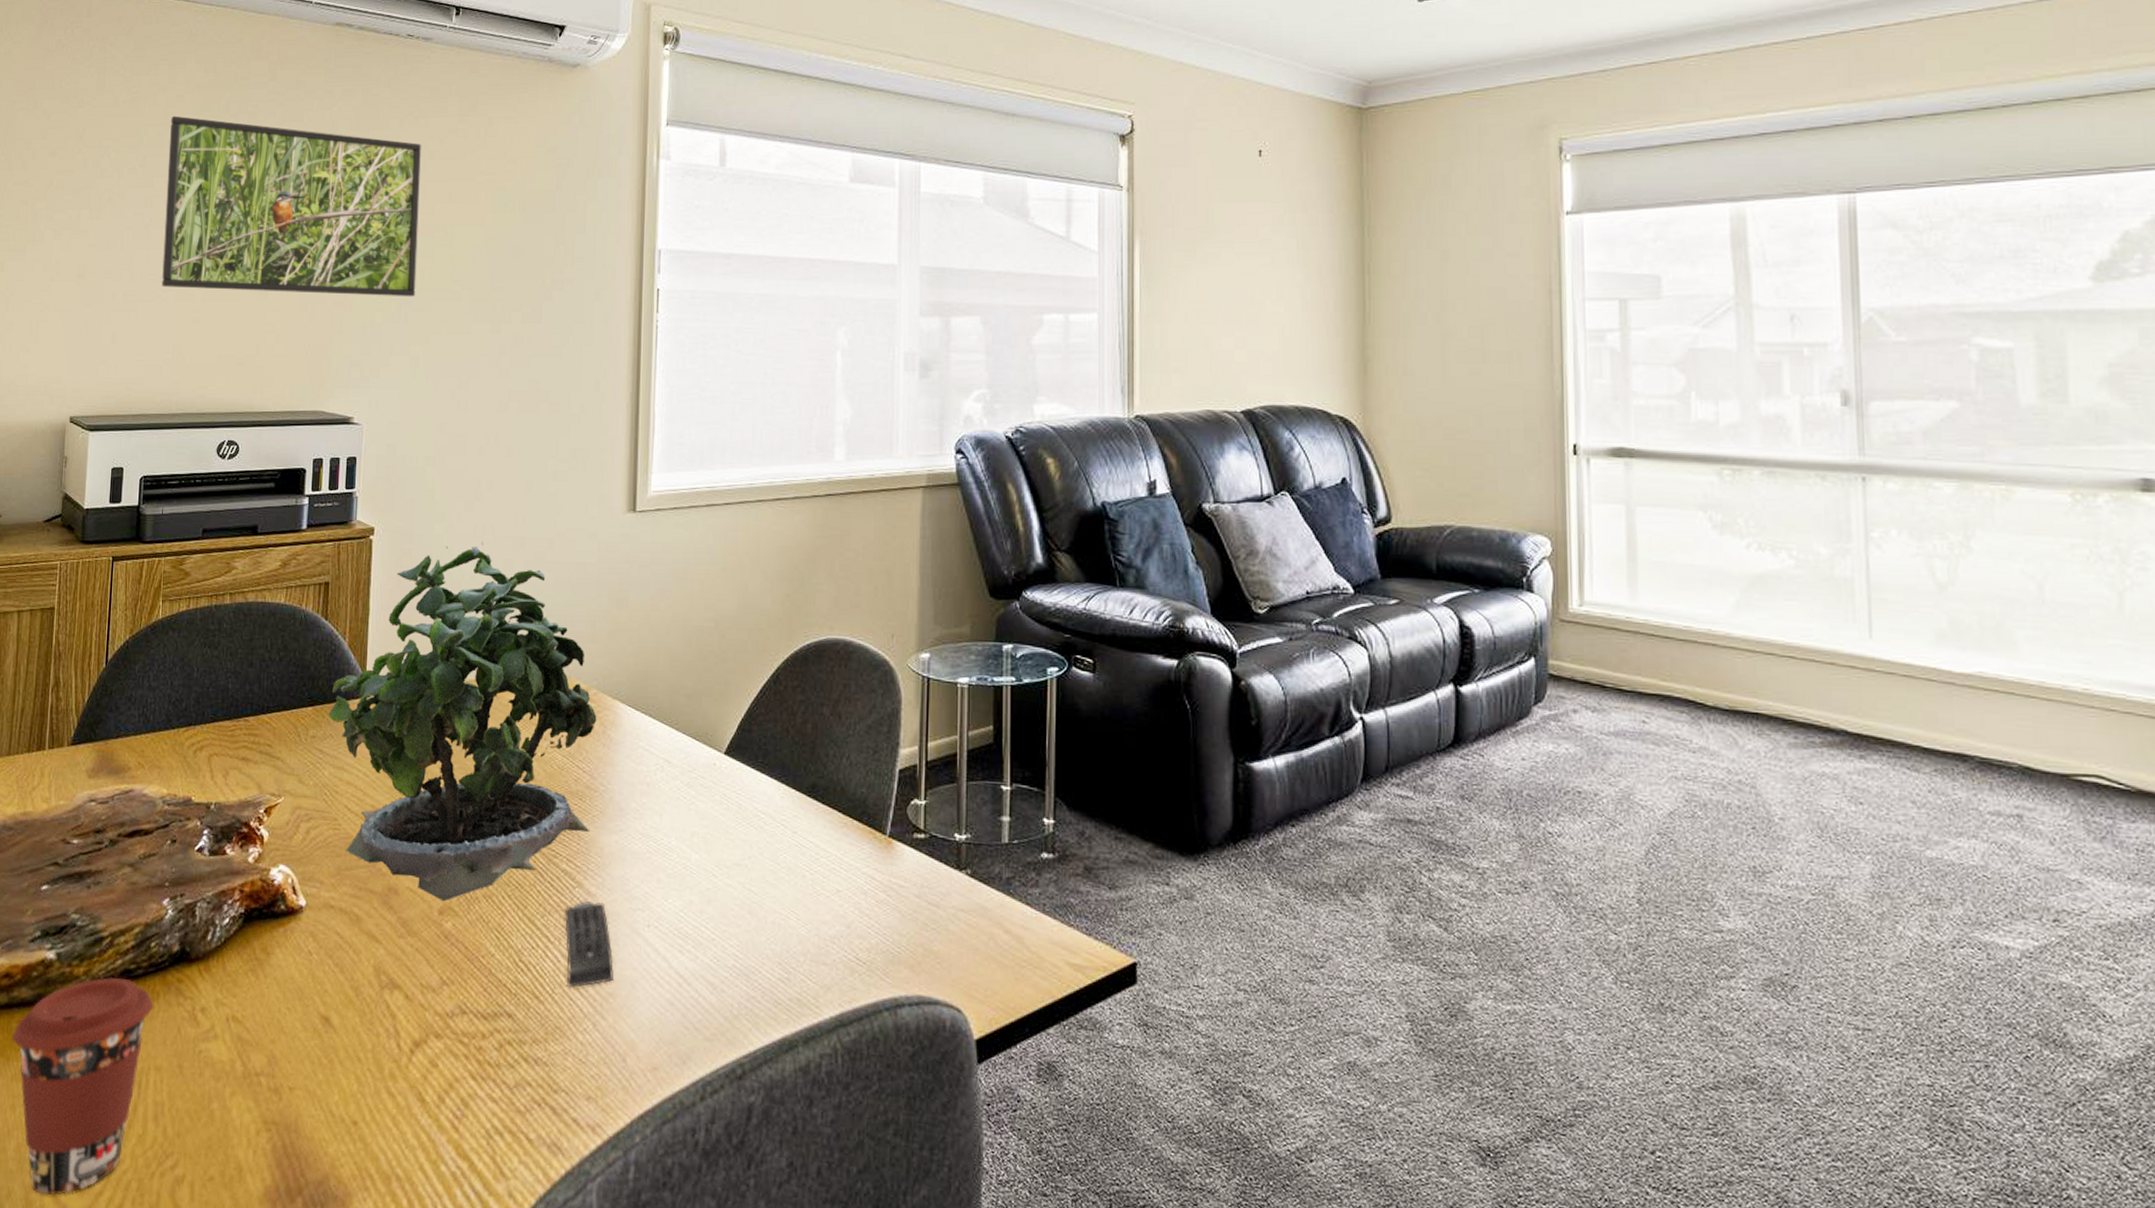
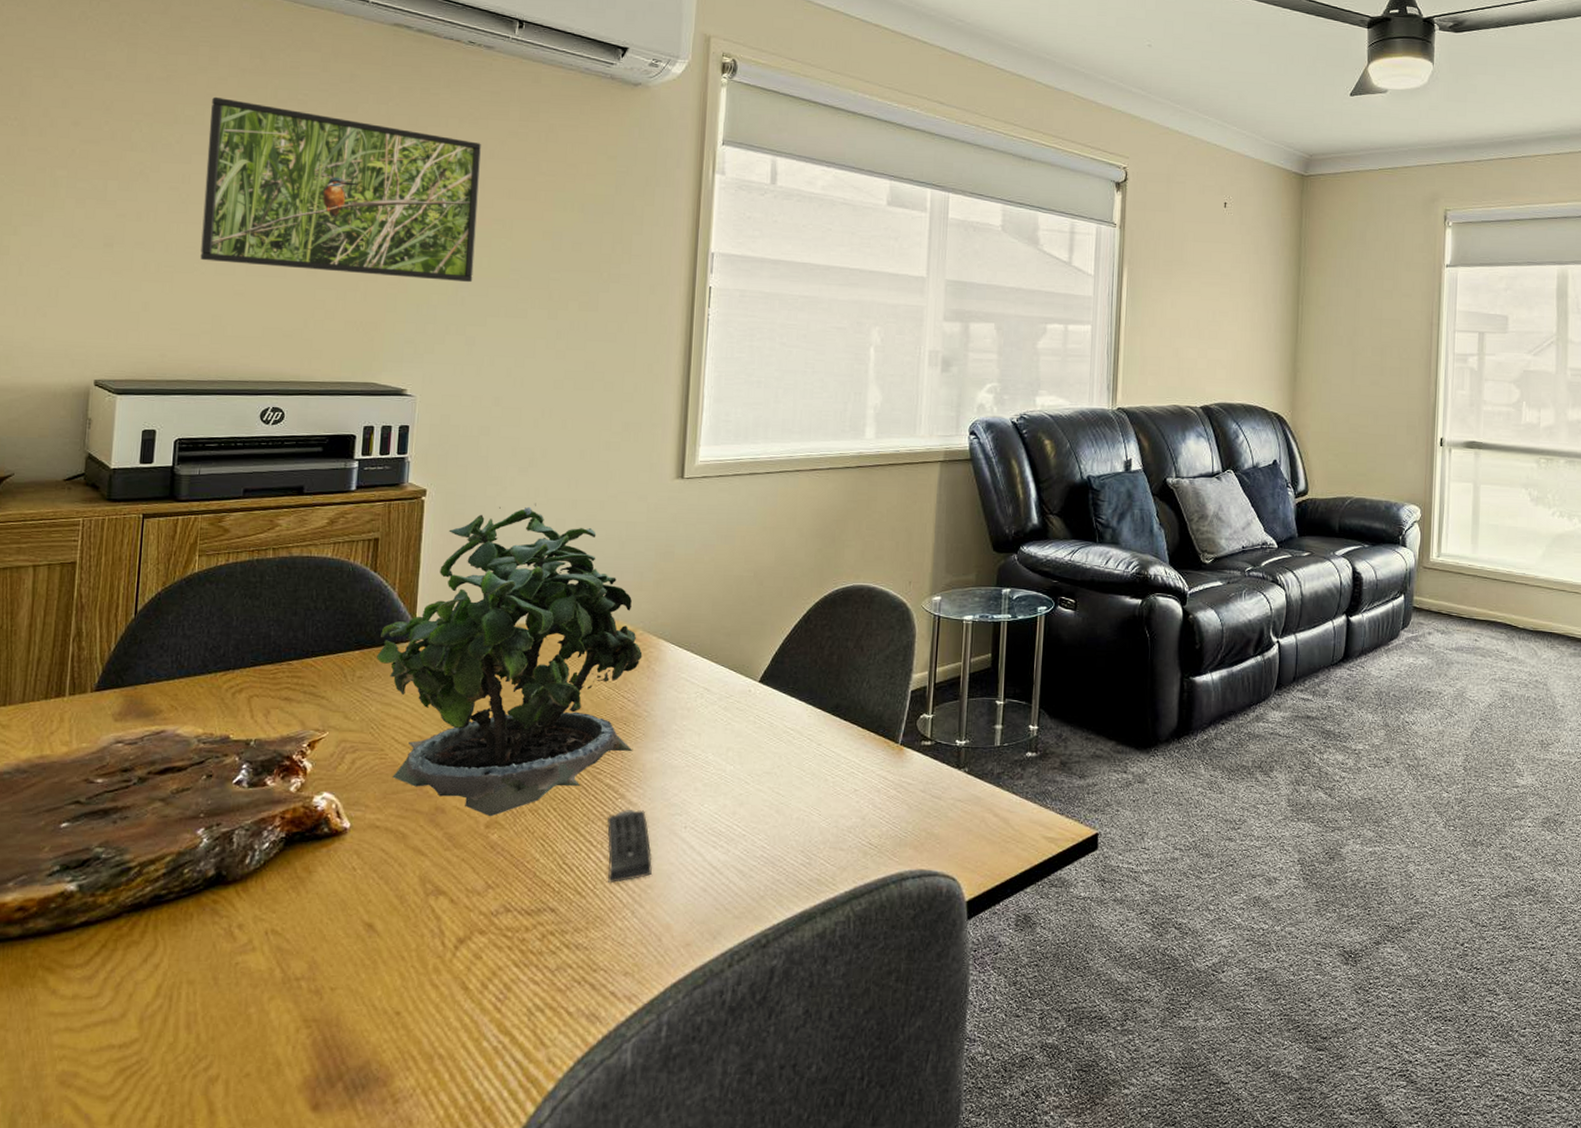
coffee cup: present [12,976,154,1195] -> none [27,902,186,1107]

